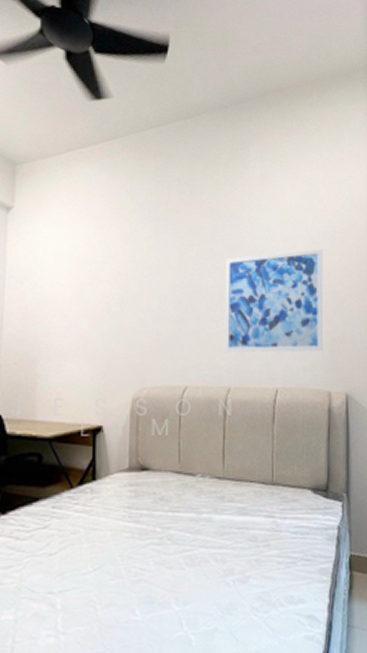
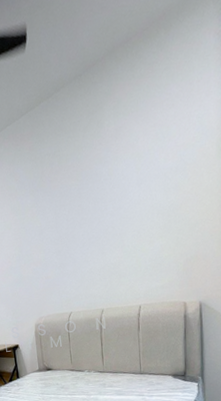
wall art: present [224,248,323,353] -> none [92,183,178,284]

